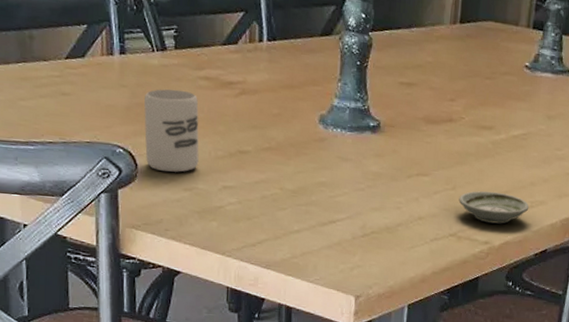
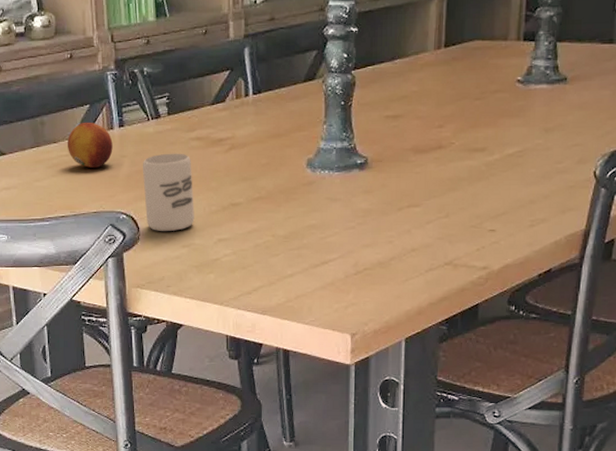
fruit: none [60,43,112,94] -> present [68,122,113,168]
saucer: present [459,191,529,224] -> none [453,214,530,247]

